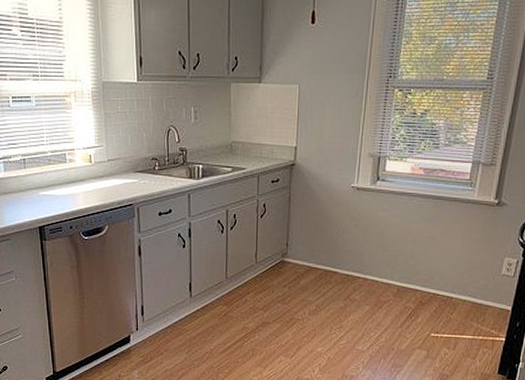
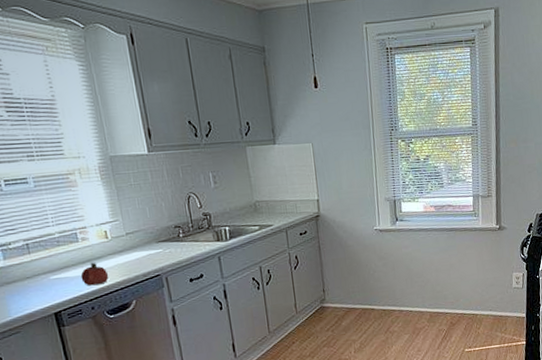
fruit: none [64,184,88,206] -> present [80,262,109,286]

